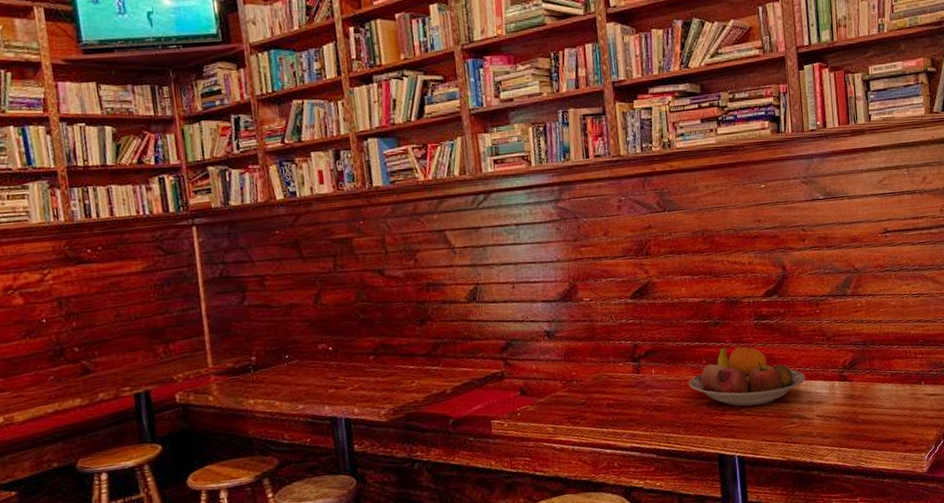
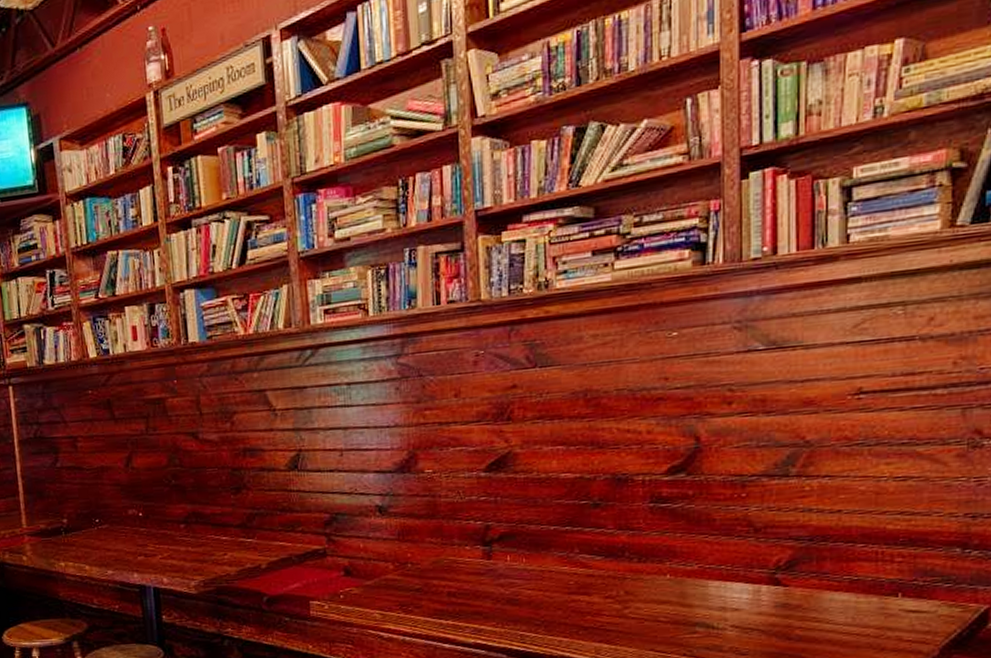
fruit bowl: present [688,346,806,407] -> none [553,533,718,608]

